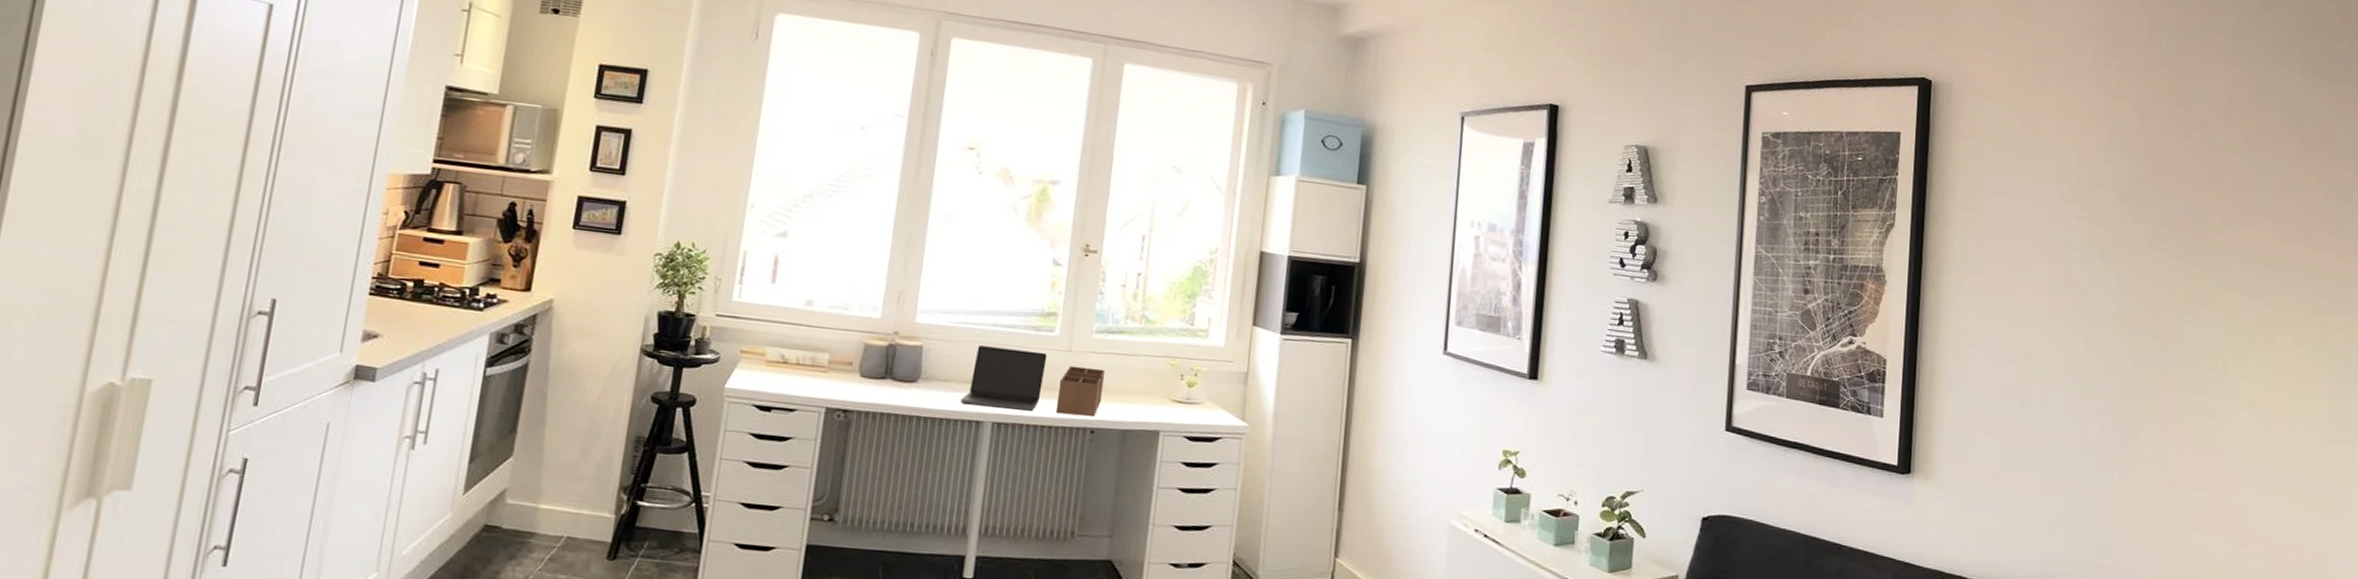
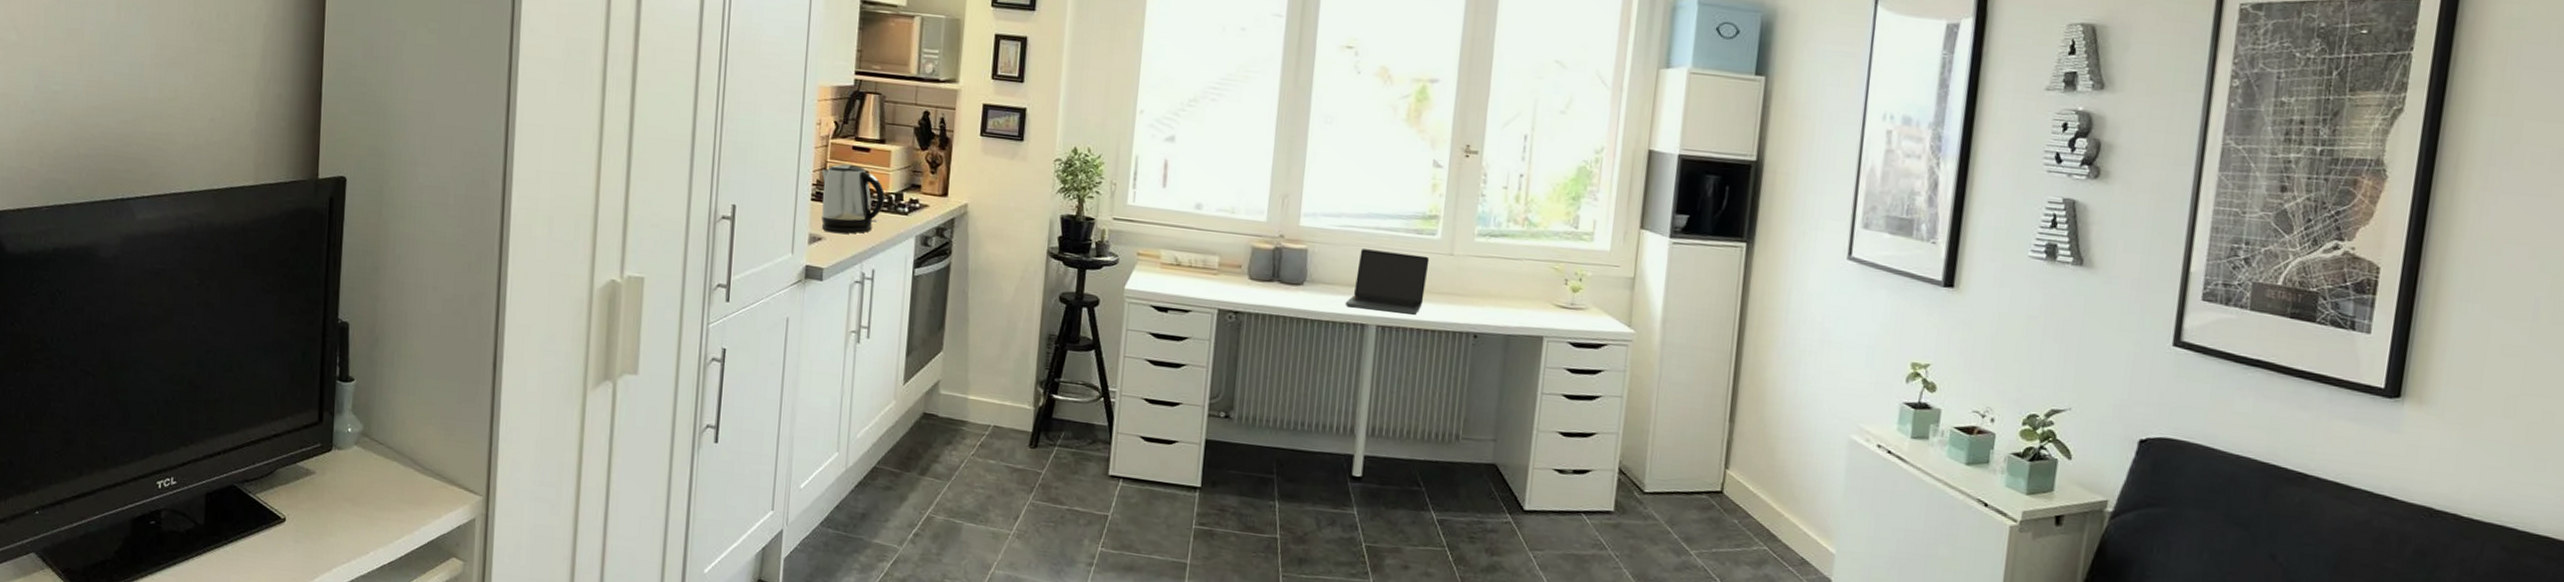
kettle: none [378,256,458,331] -> present [821,164,885,234]
desk organizer: present [1055,365,1106,418] -> none [1438,269,1488,322]

